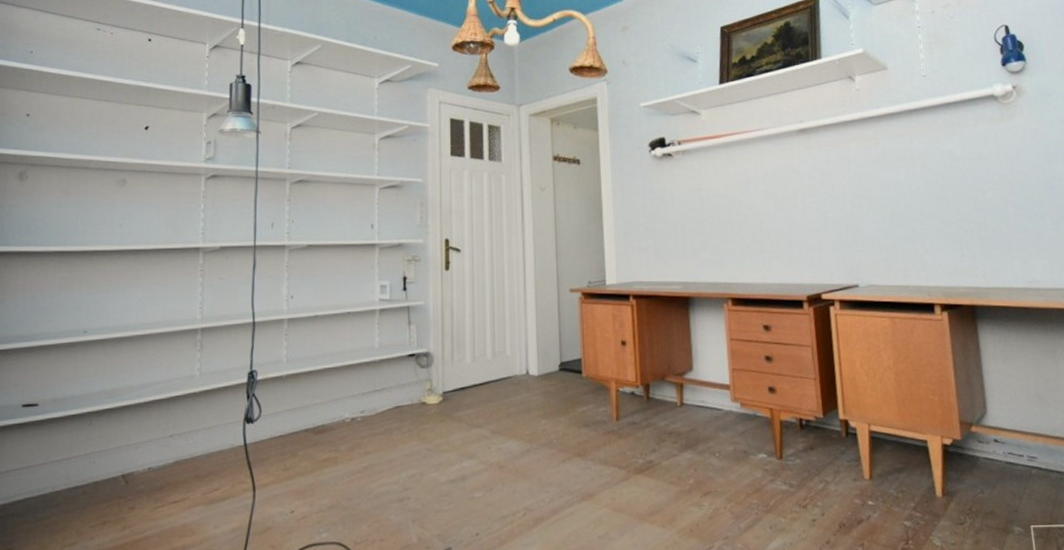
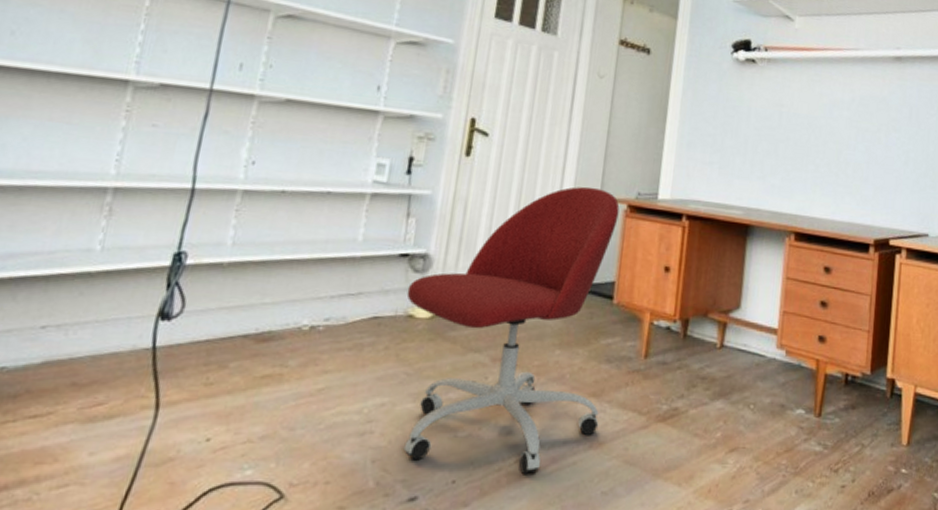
office chair: none [418,282,587,524] -> present [403,186,620,474]

